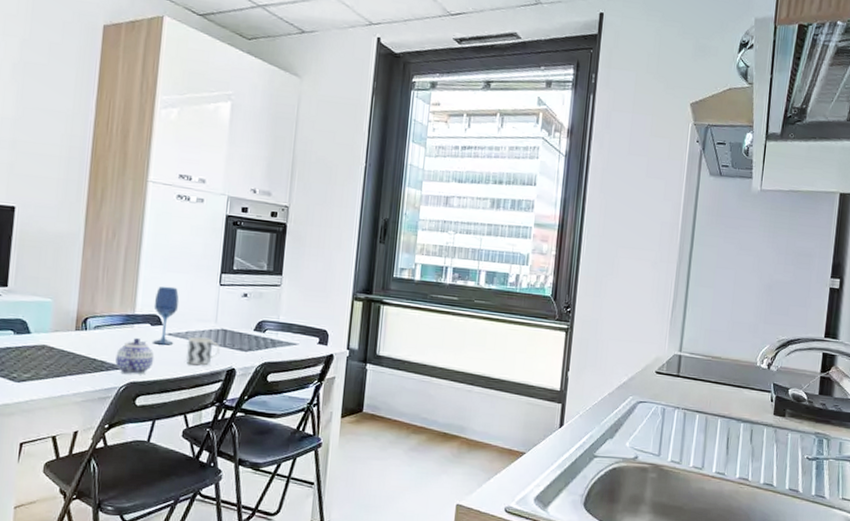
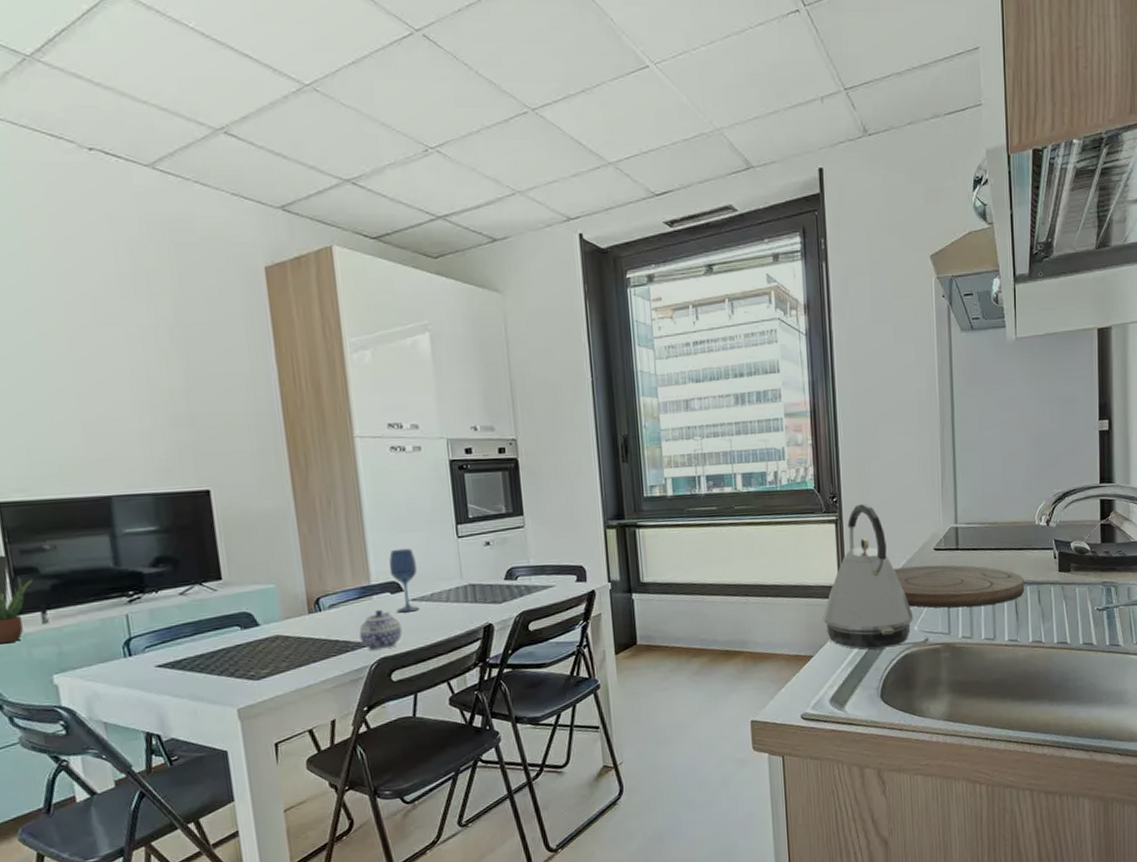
cup: present [185,336,220,366] -> none [434,596,472,628]
kettle: none [540,318,627,459] -> present [823,504,913,650]
cutting board: none [614,384,740,435] -> present [894,565,1025,608]

